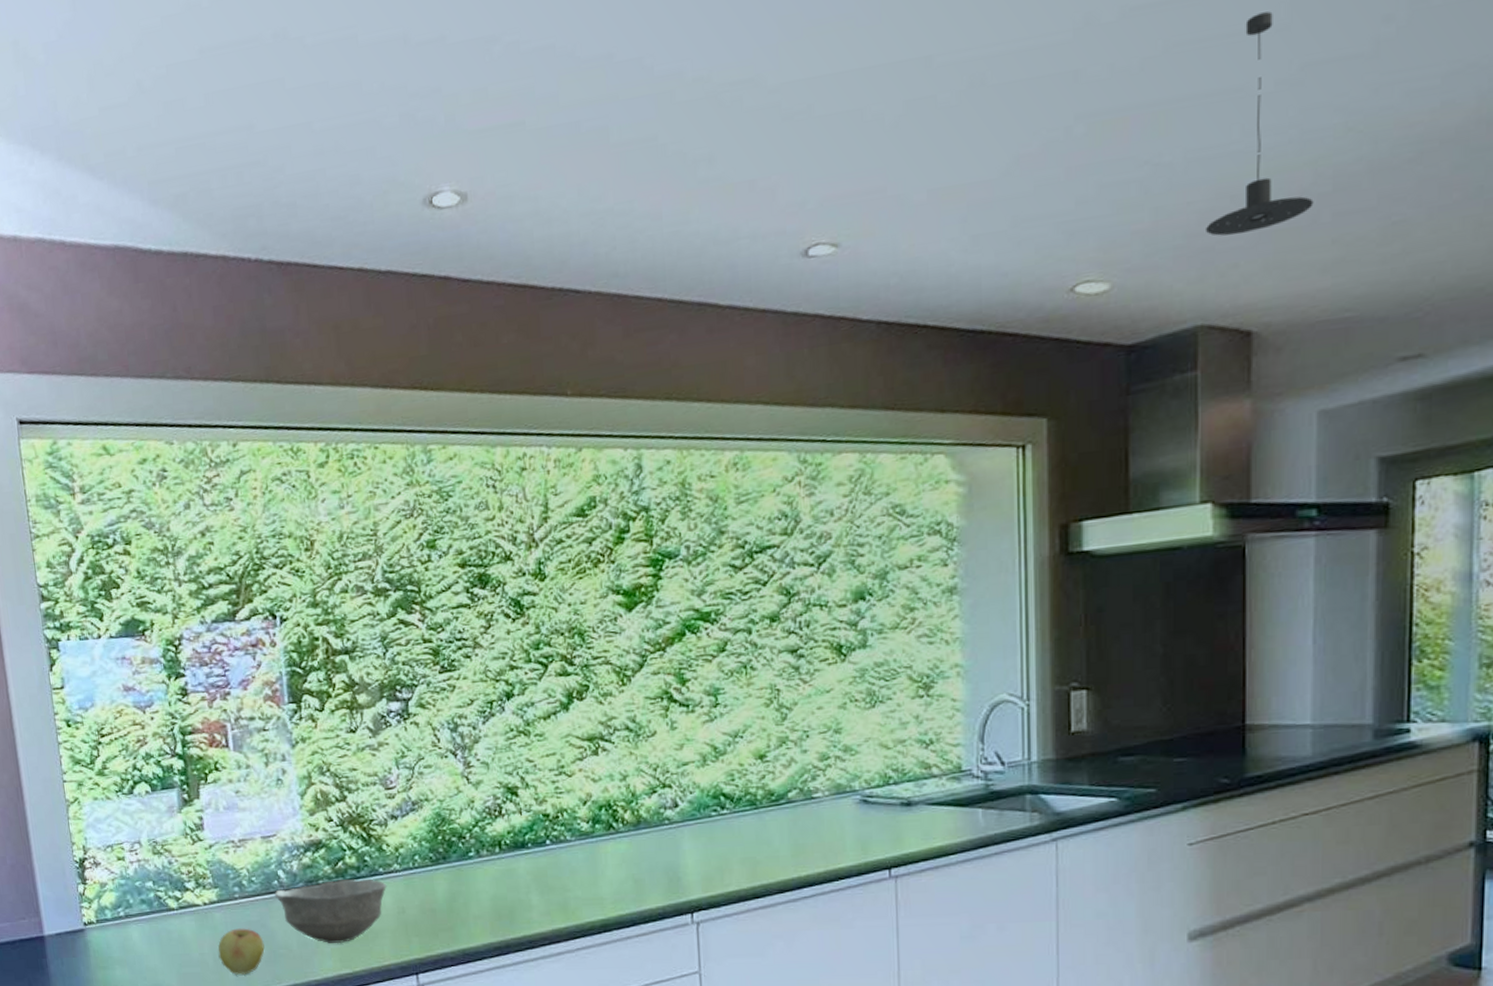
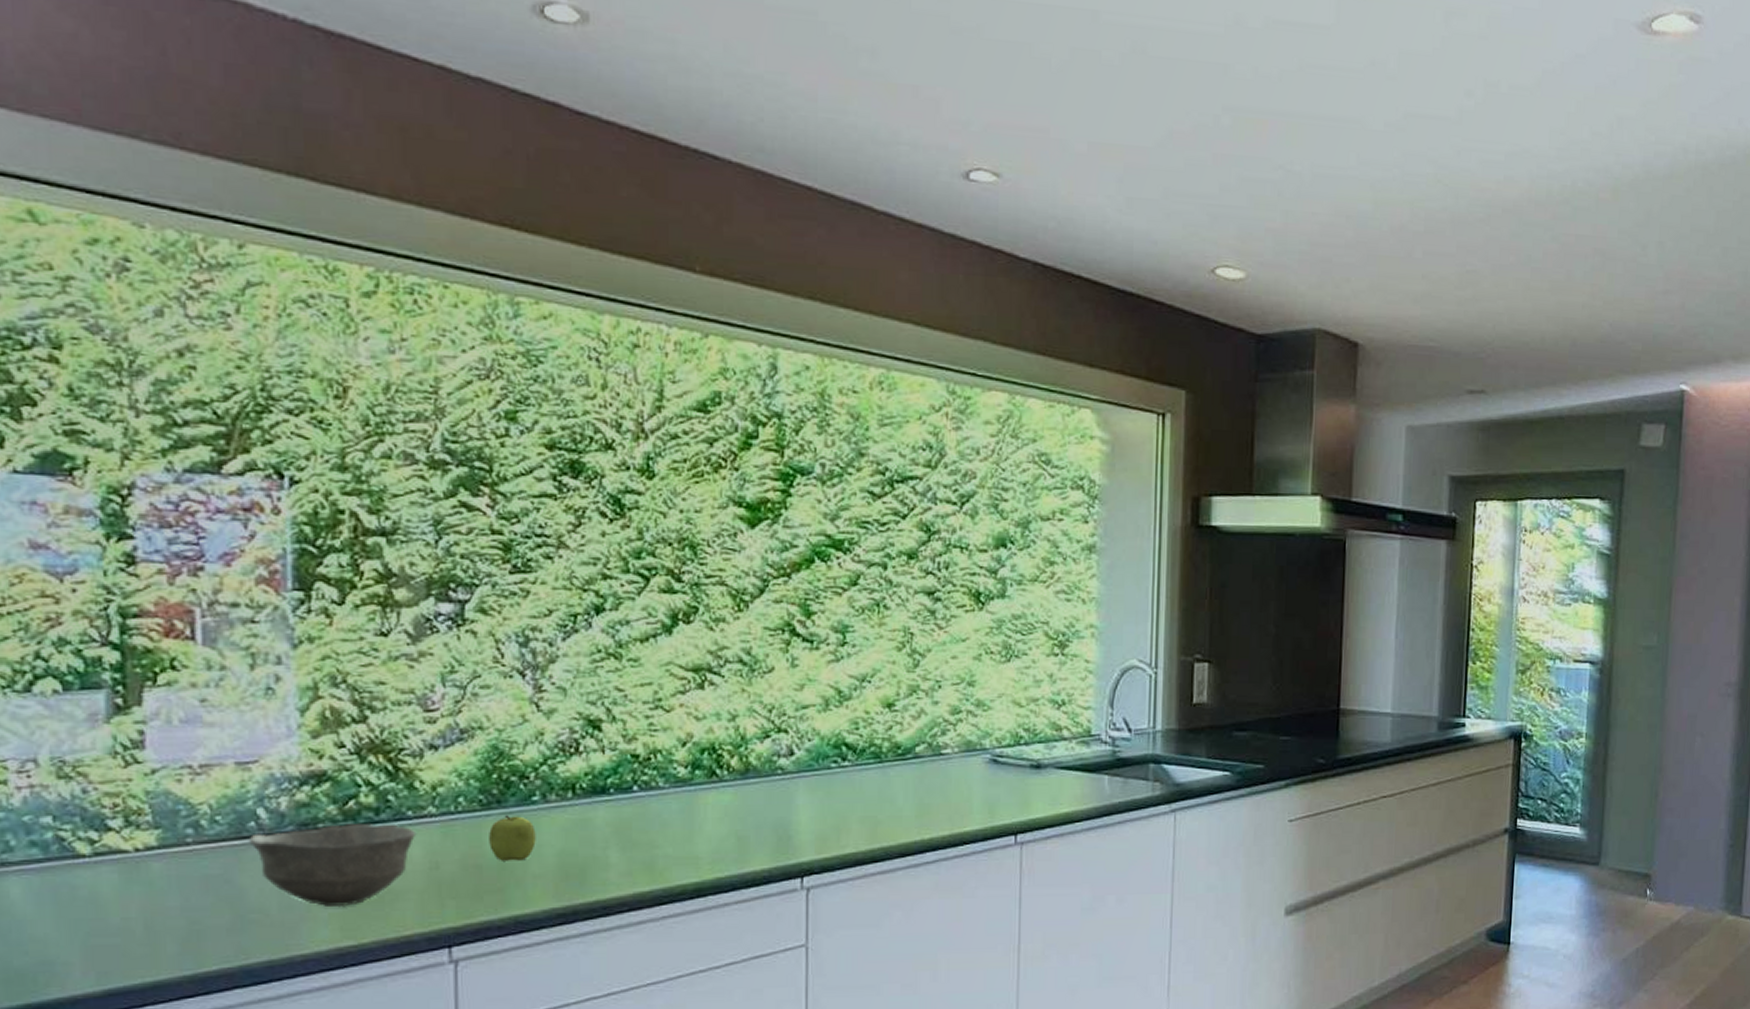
apple: present [218,928,265,975] -> none [152,884,227,948]
fruit: none [439,868,474,905] -> present [489,814,536,861]
pendant light: present [1205,11,1314,236] -> none [1325,58,1410,253]

